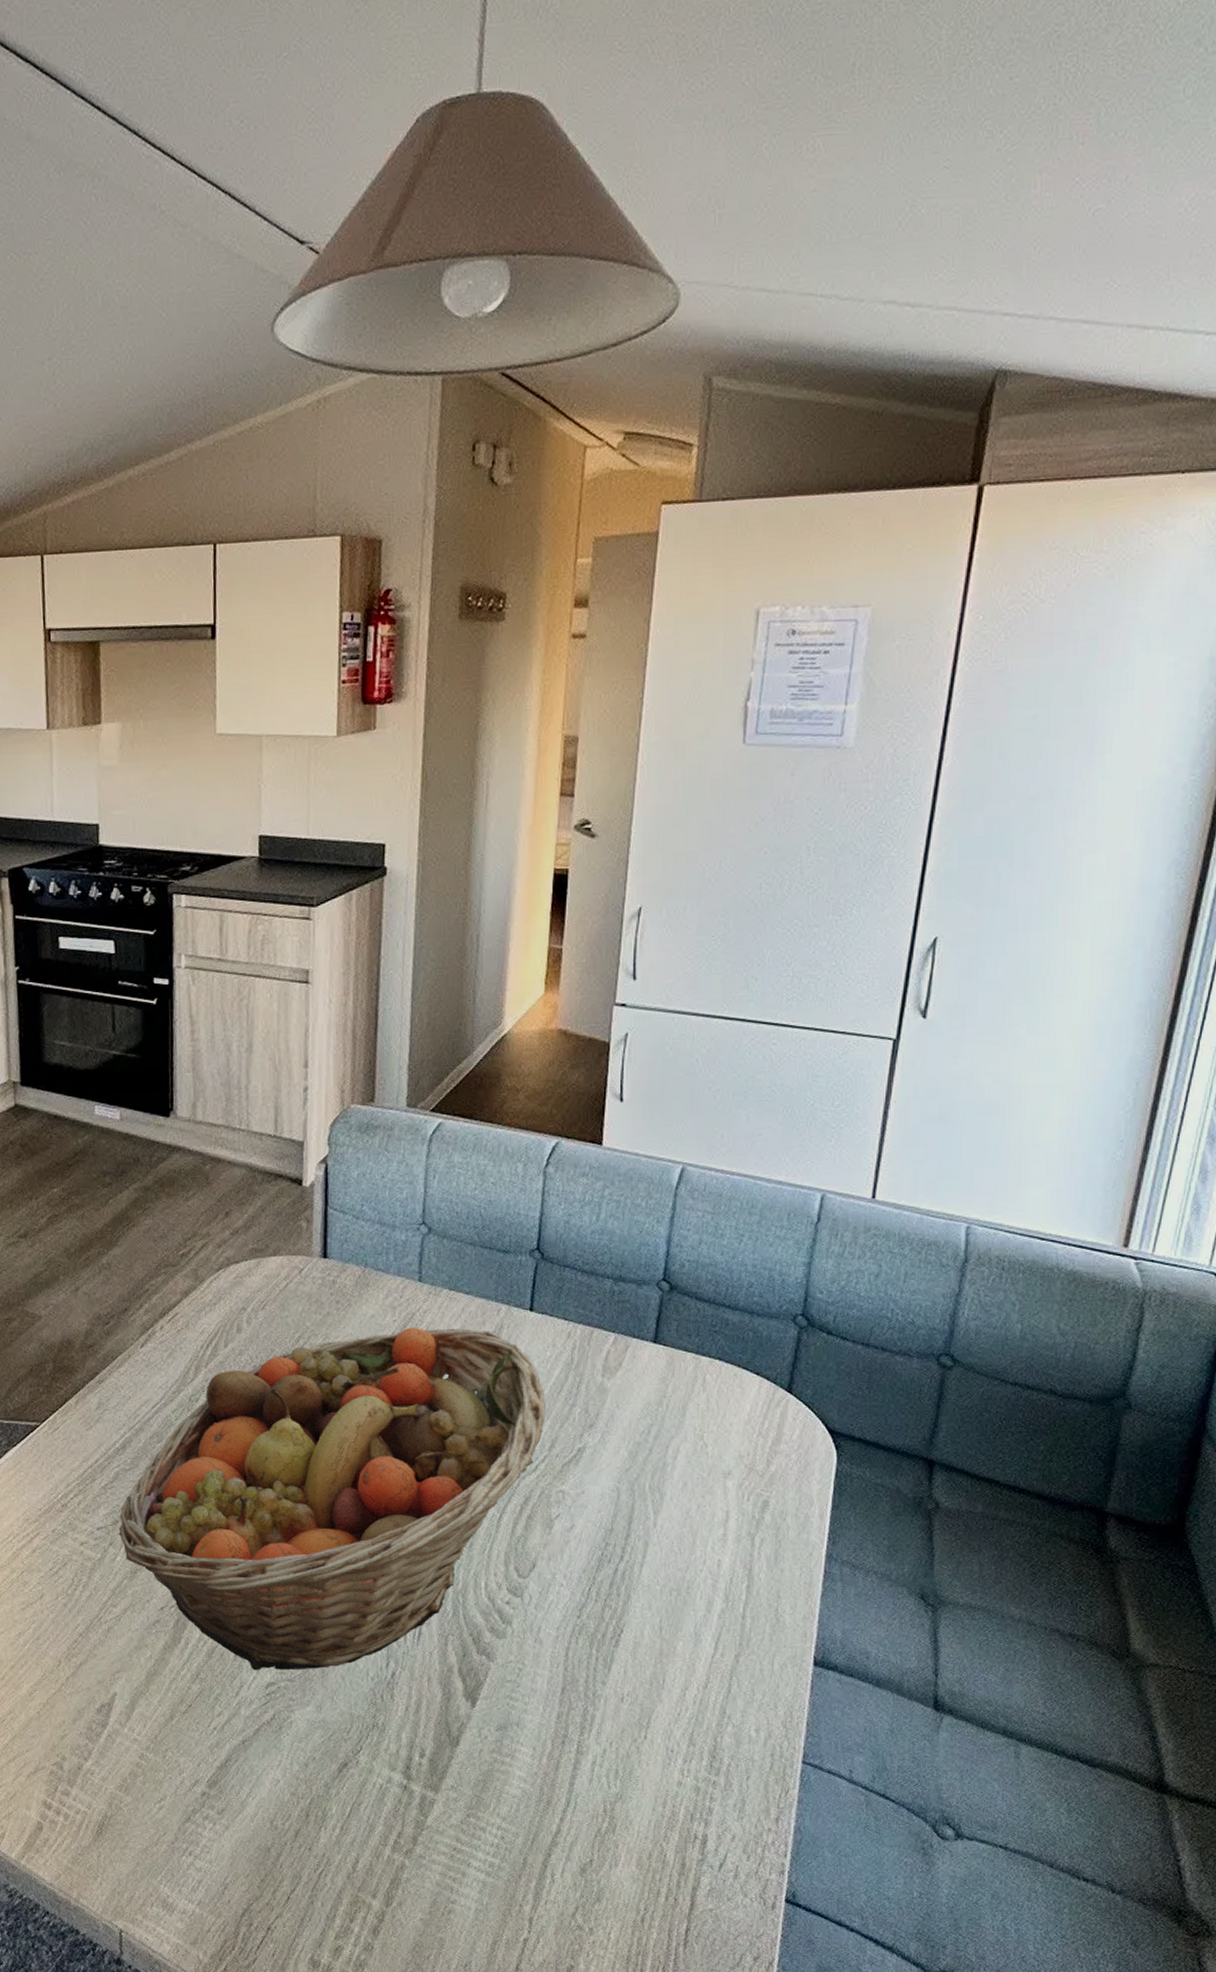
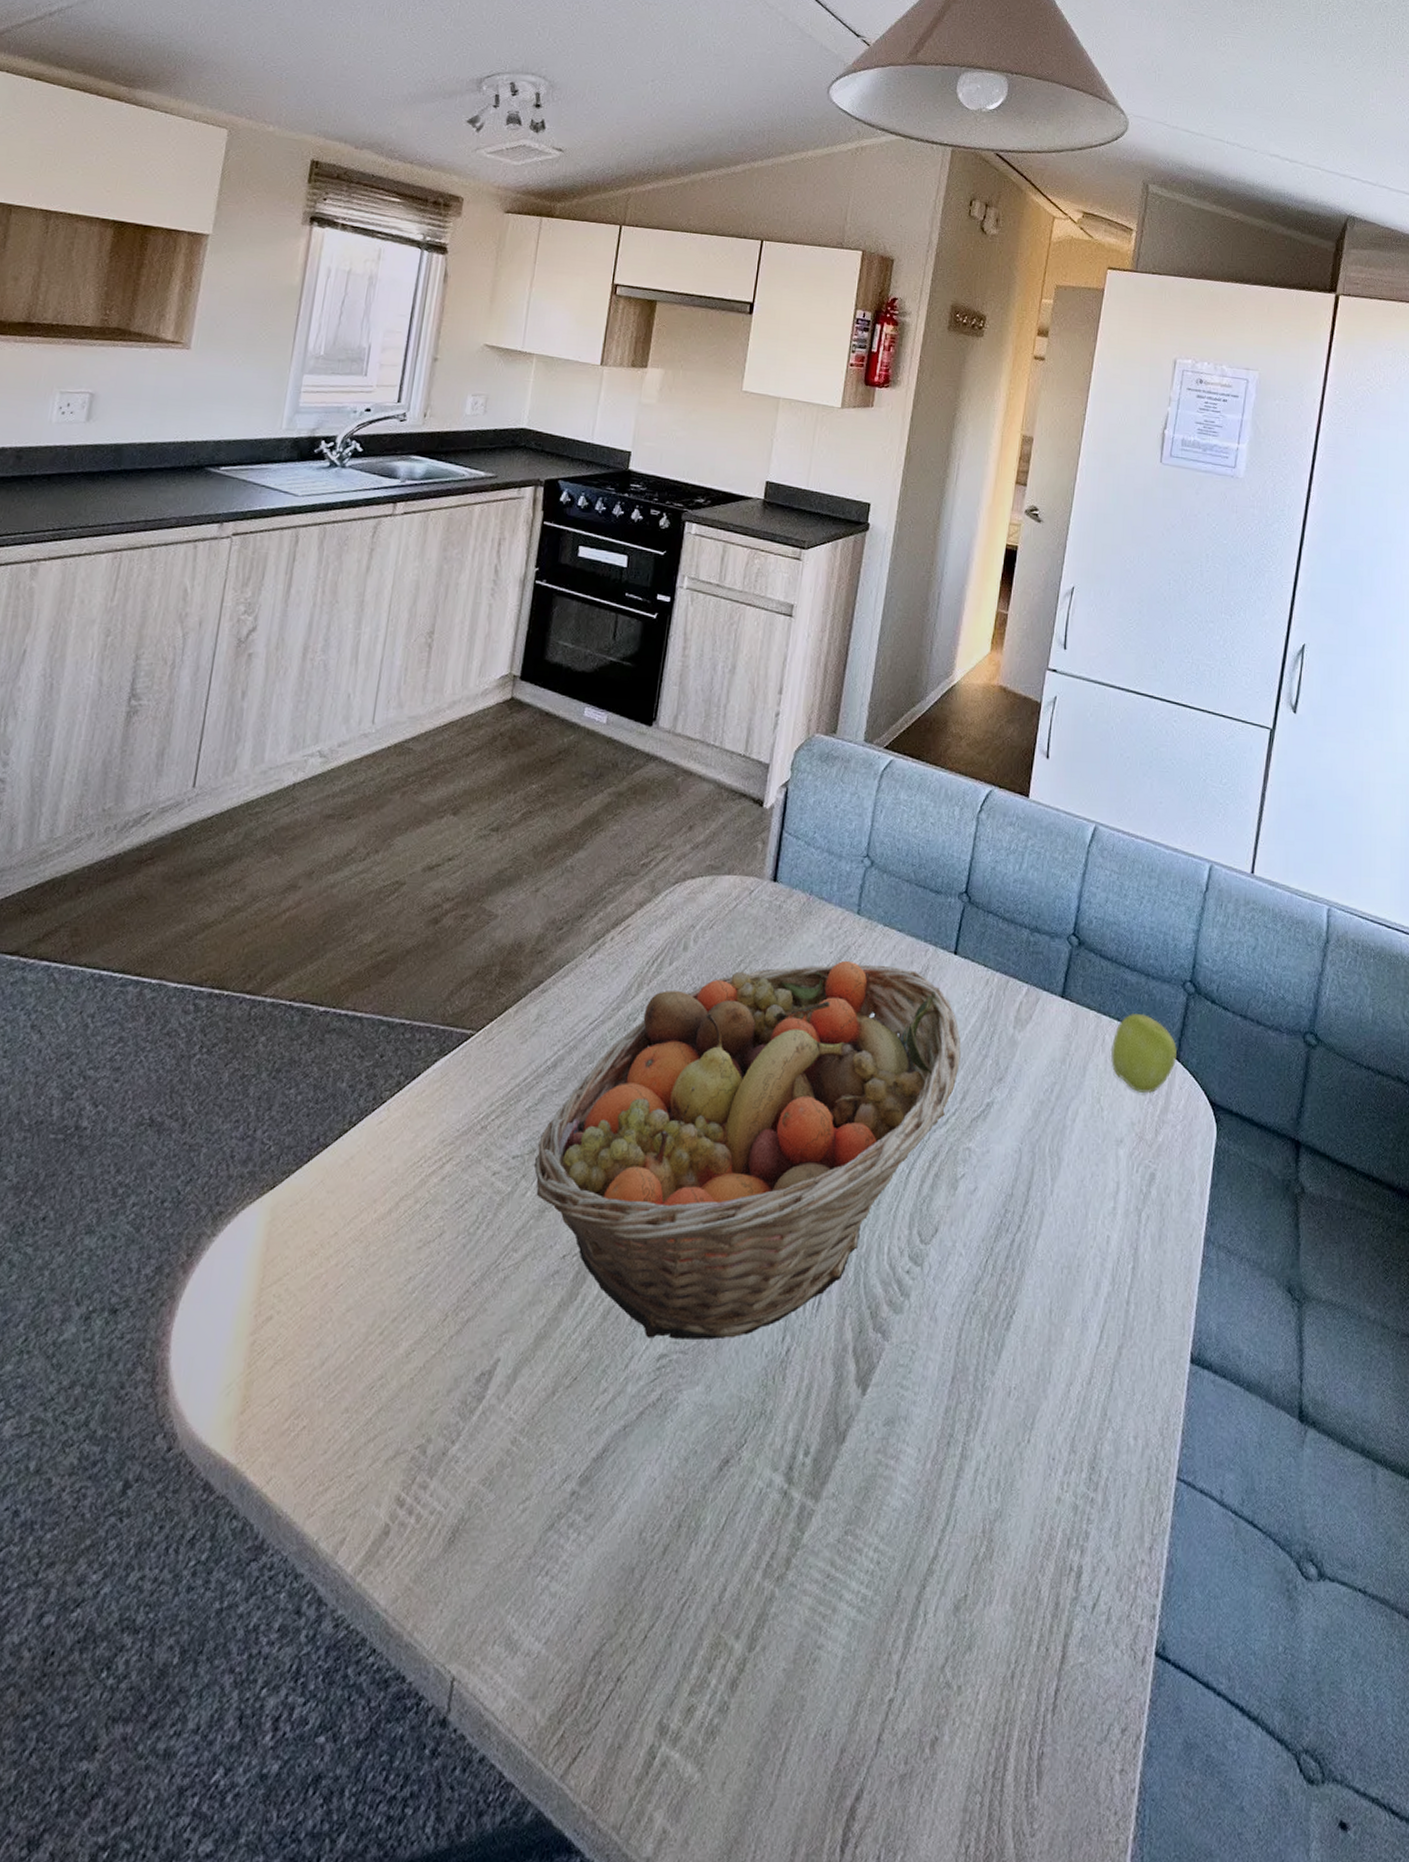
apple: none [712,1351,790,1427] -> present [1110,1012,1178,1093]

